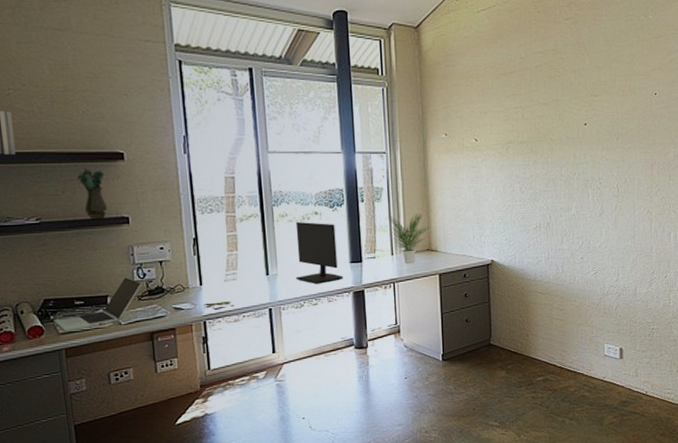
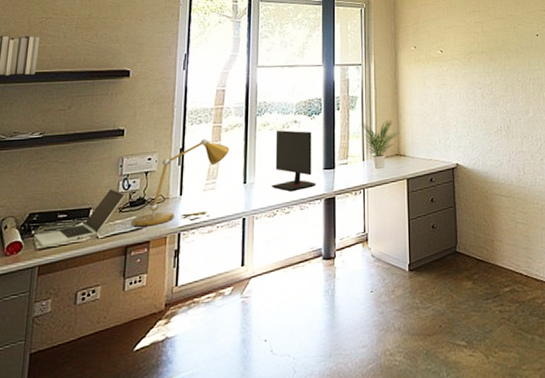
vase: present [77,168,107,219] -> none [85,85,110,132]
desk lamp: none [152,229,248,316] -> present [131,139,230,229]

